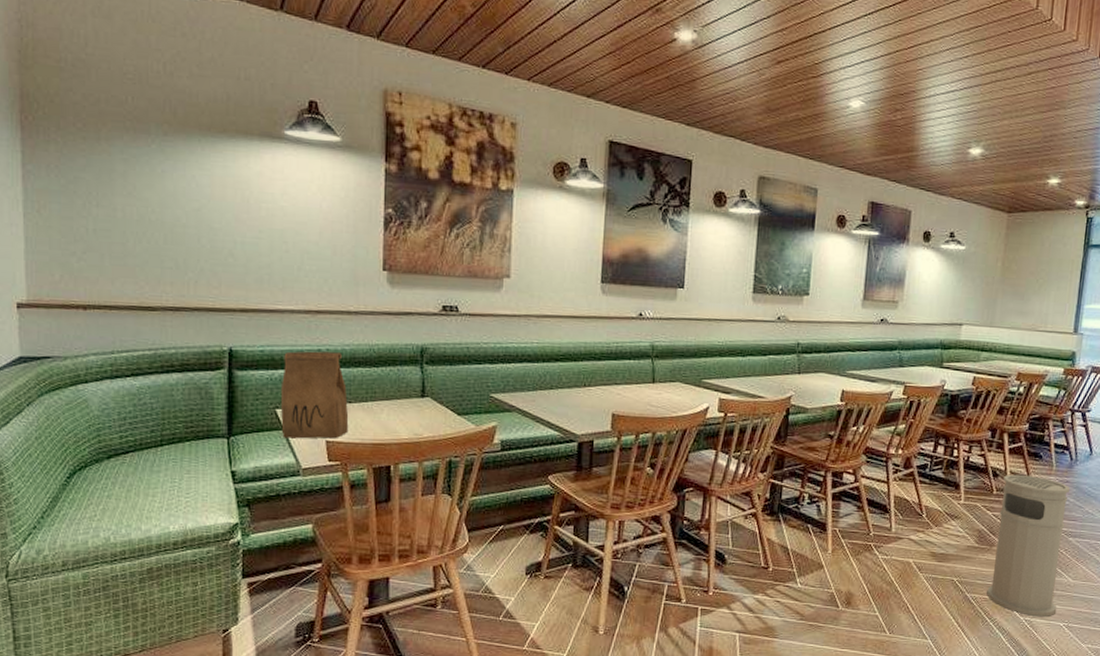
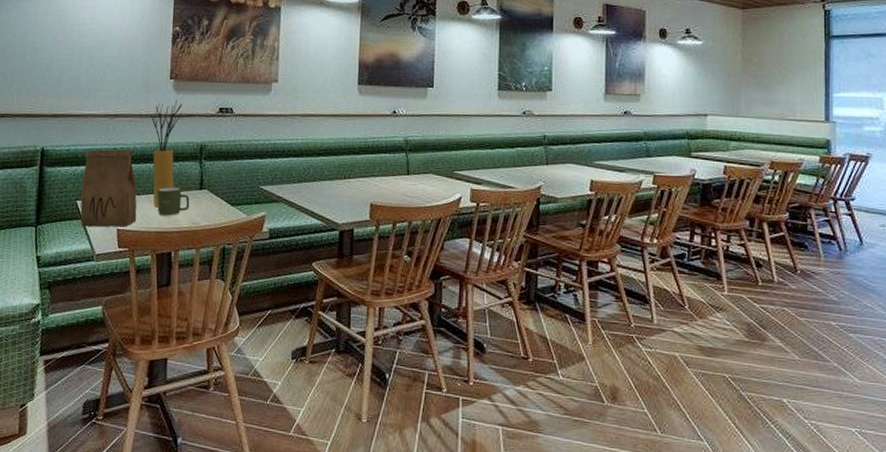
vase: none [360,295,399,417] -> present [150,100,183,208]
mug: none [371,394,410,427] -> present [156,187,190,217]
trash can: present [987,474,1070,617] -> none [764,265,846,421]

